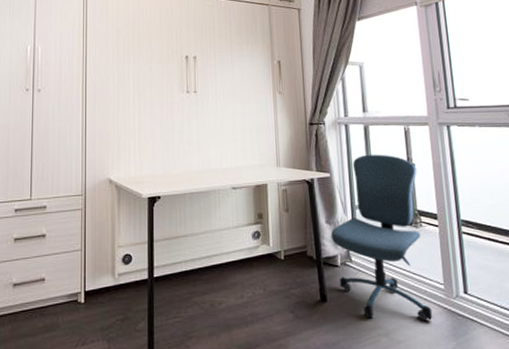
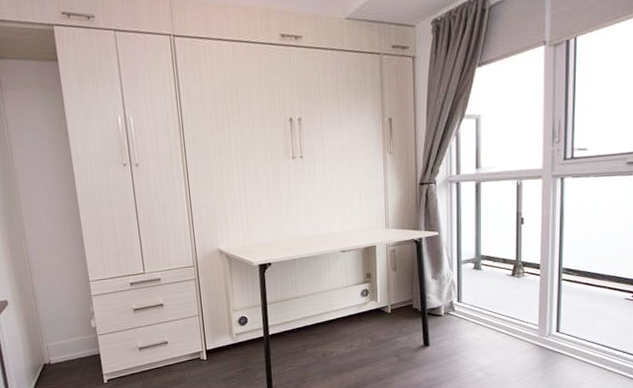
office chair: present [330,154,433,321] -> none [436,210,525,358]

